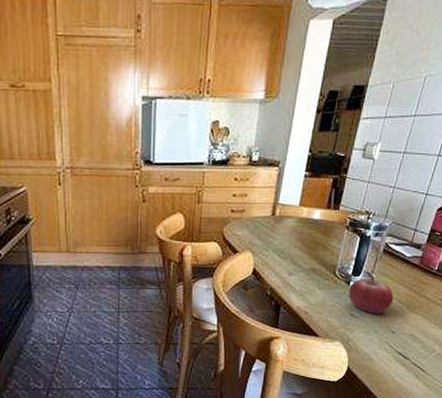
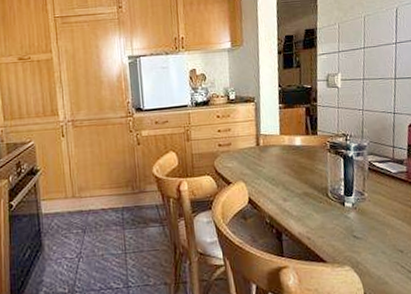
fruit: present [348,275,394,315] -> none [345,194,392,234]

